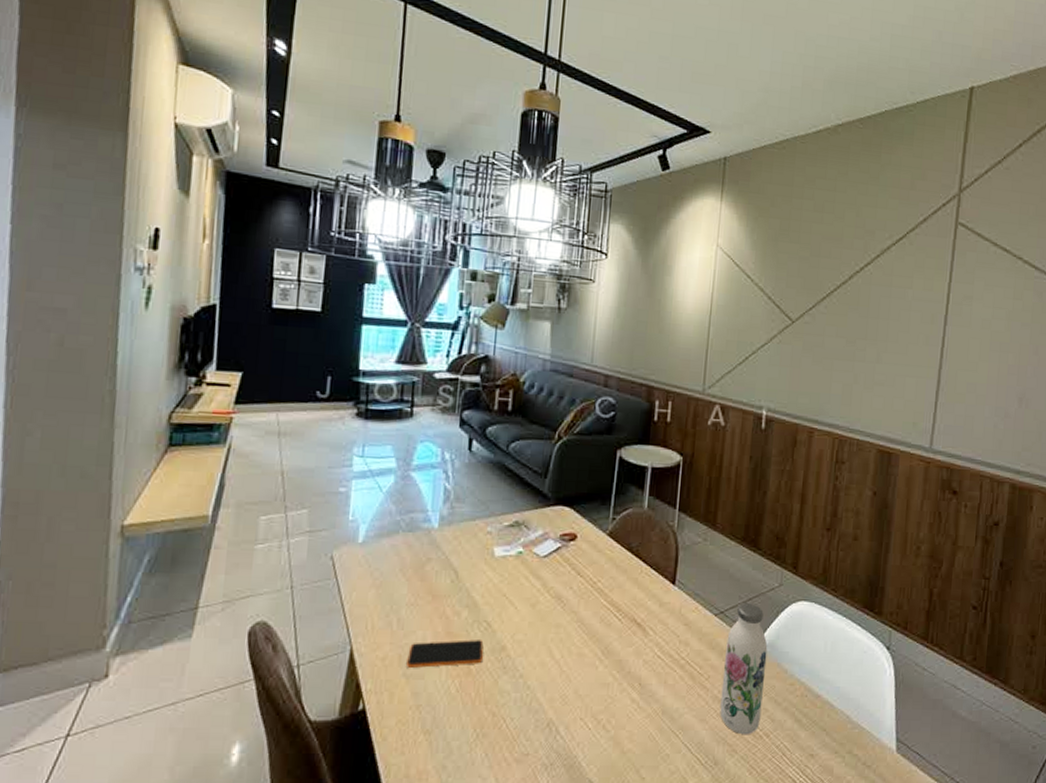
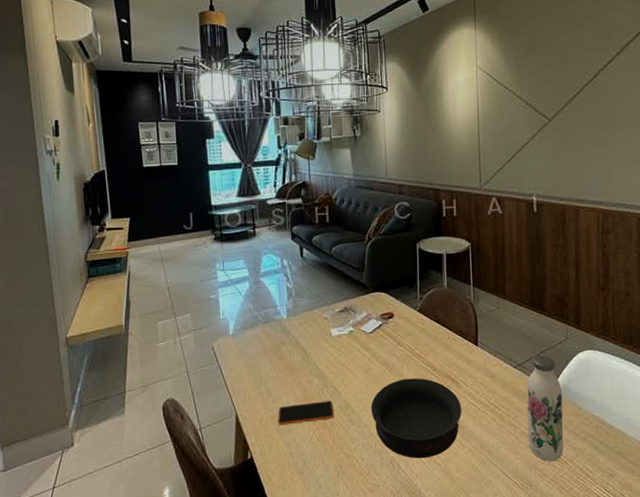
bowl: none [531,618,646,723] -> present [371,378,462,459]

